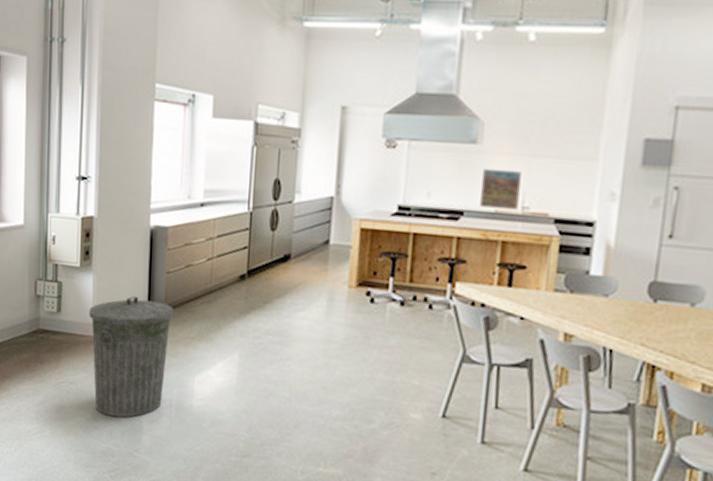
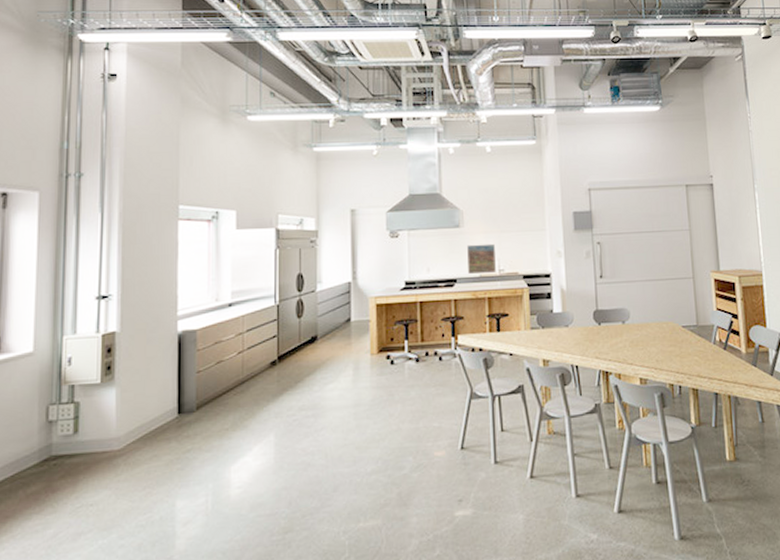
trash can: present [89,295,173,418] -> none [112,400,205,530]

